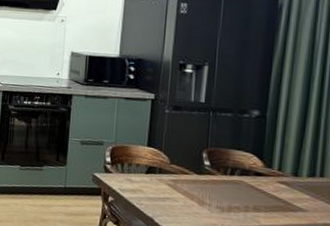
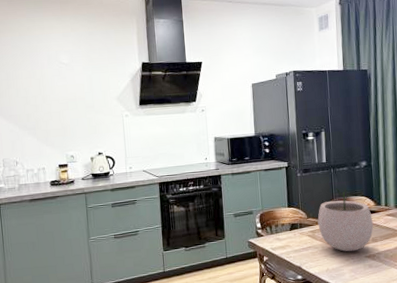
plant pot: none [182,135,258,217] -> present [317,187,373,252]

